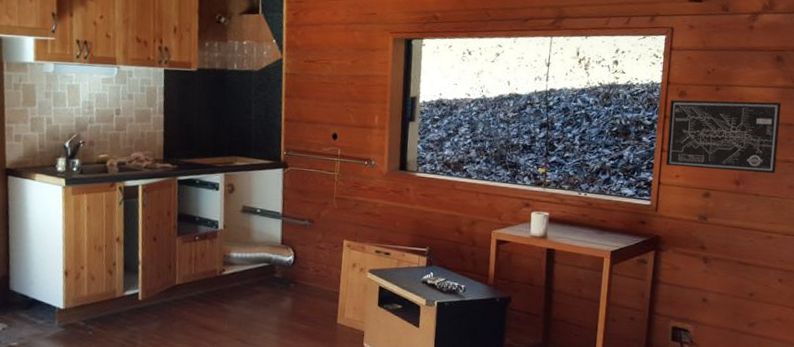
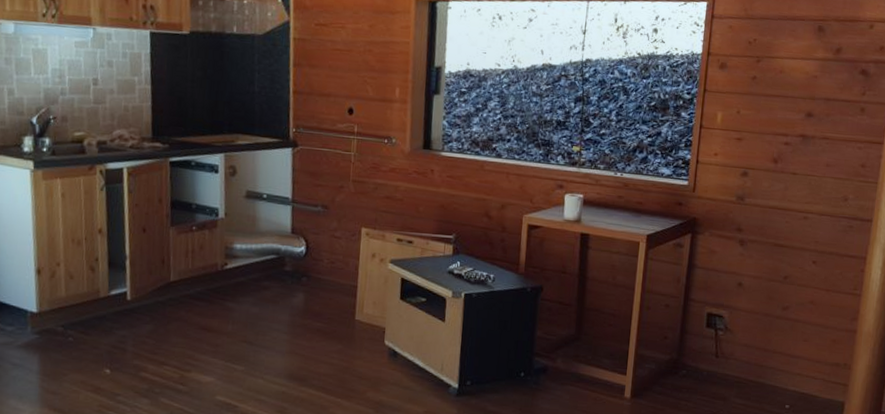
wall art: present [665,99,782,174] -> none [704,72,822,152]

